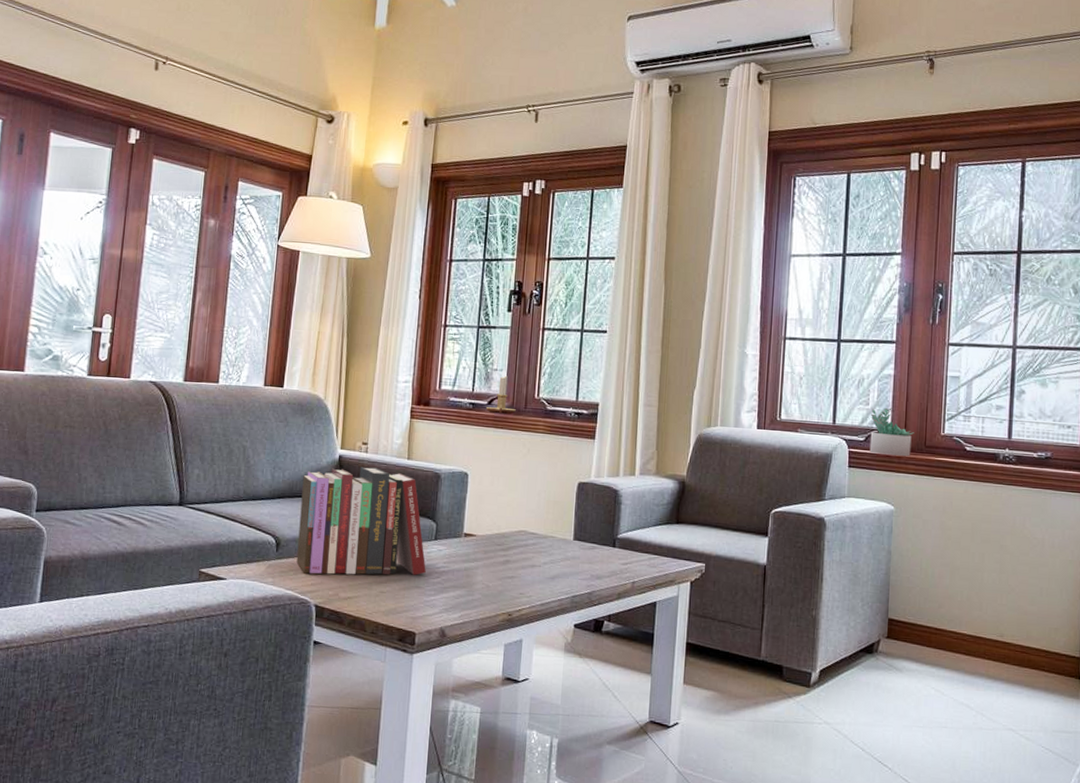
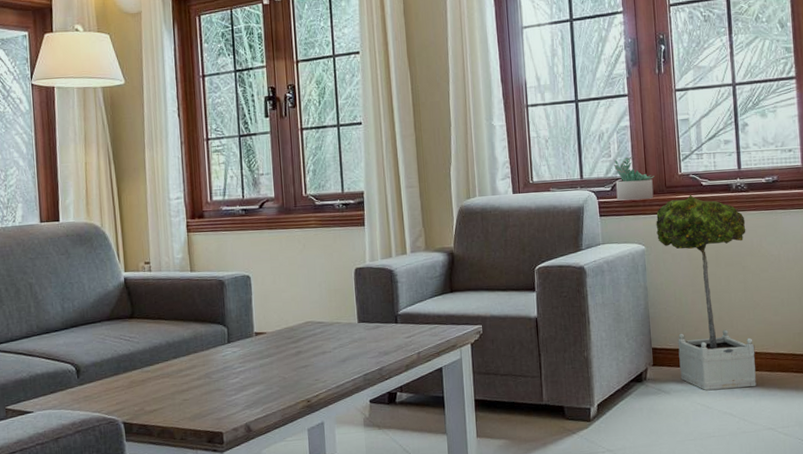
books: present [296,467,426,575] -> none [92,284,224,395]
candlestick: present [486,368,516,415] -> none [258,172,287,216]
potted tree: none [909,458,1010,680] -> present [656,194,757,390]

